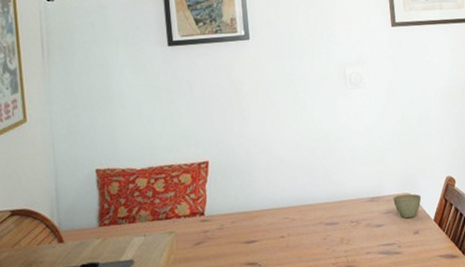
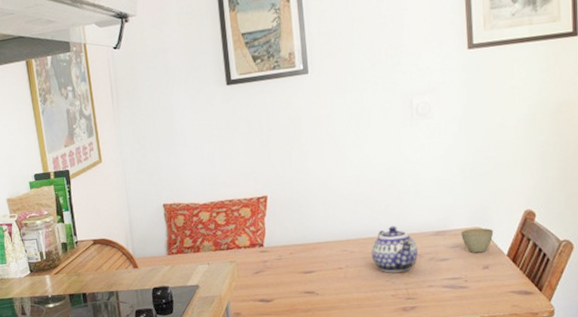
teapot: none [312,192,356,241] -> present [371,226,418,273]

